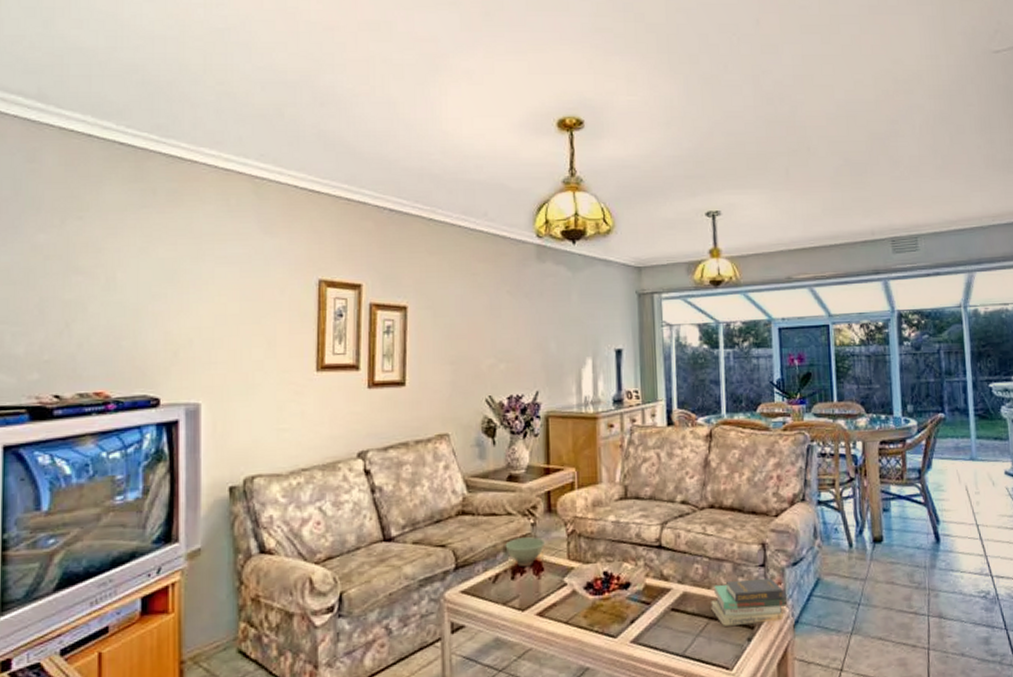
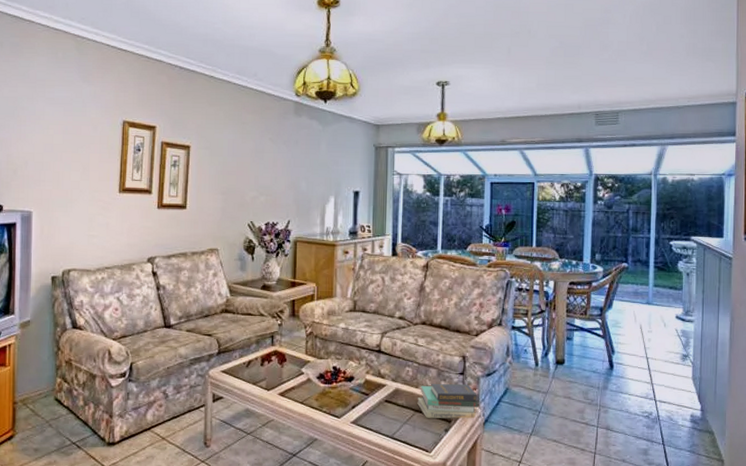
bowl: present [505,537,546,566] -> none [257,334,289,356]

